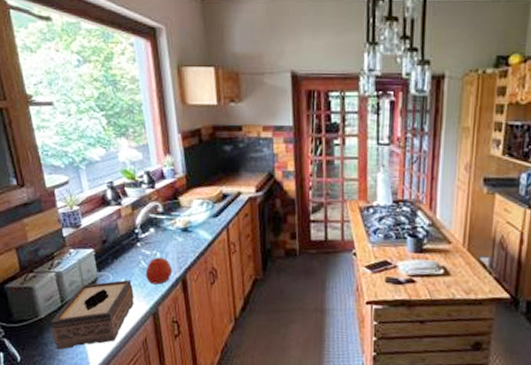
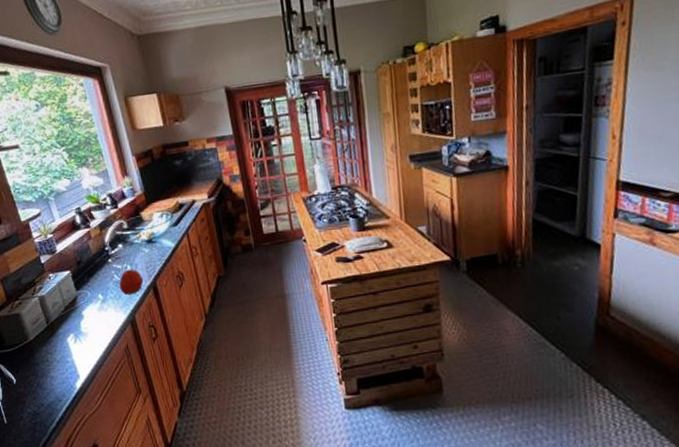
tissue box: present [51,279,134,351] -> none [40,294,113,368]

